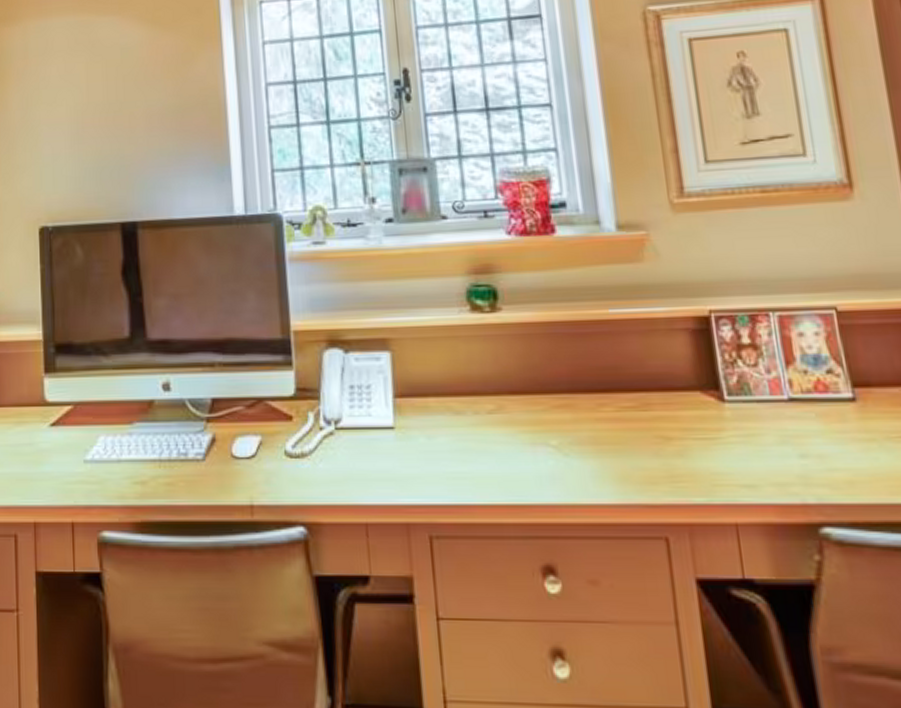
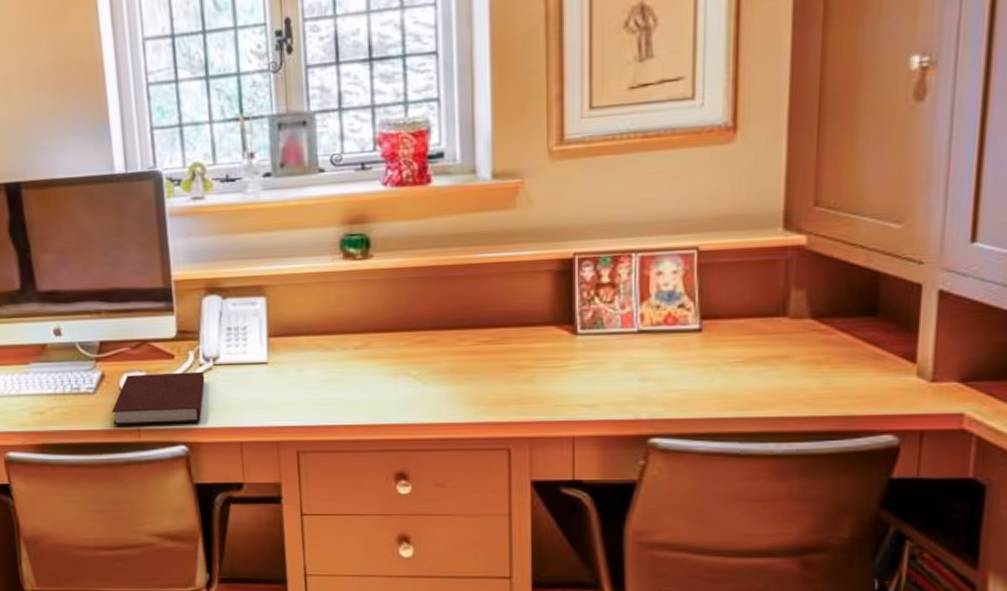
notebook: none [222,436,326,499] -> present [112,371,205,425]

